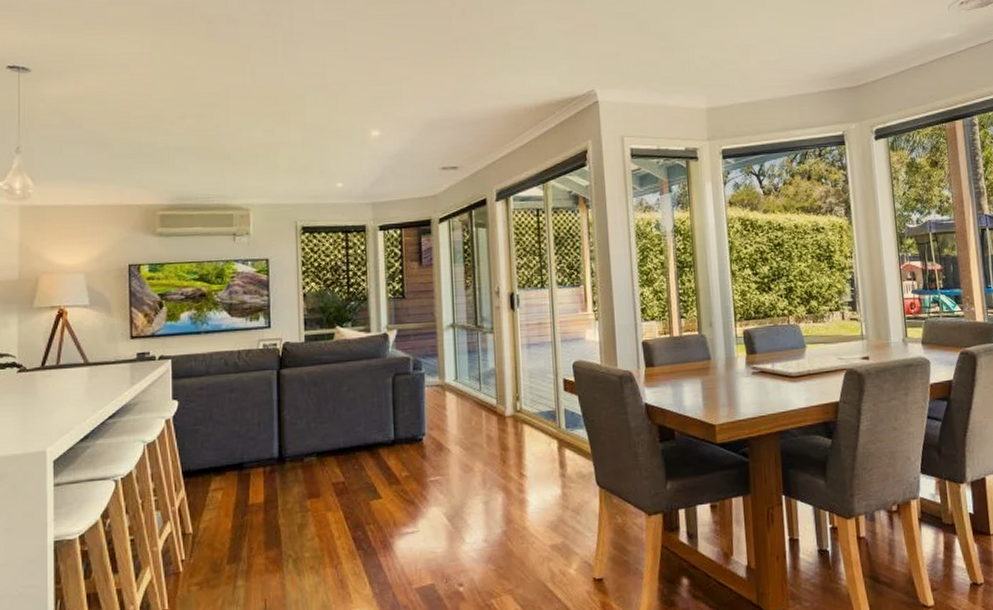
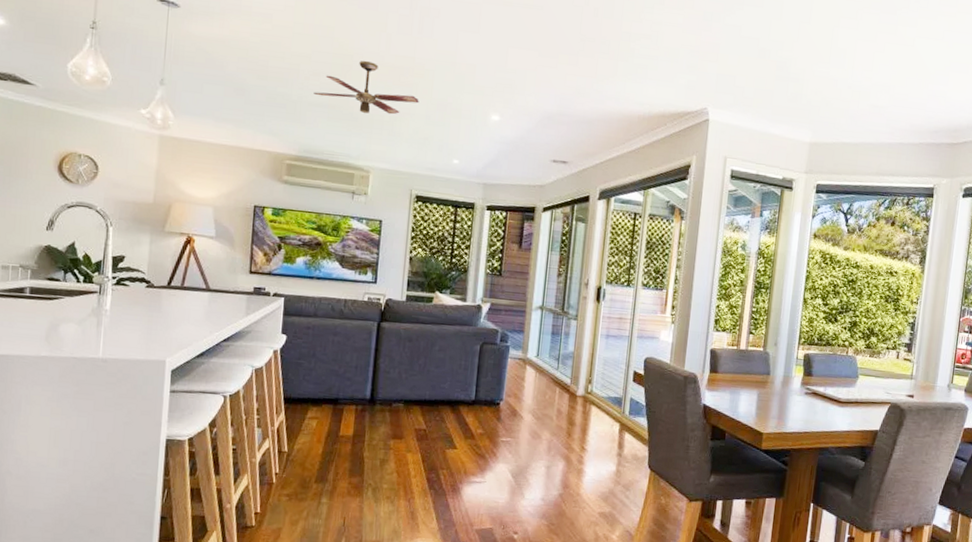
ceiling fan: none [180,95,293,151] -> present [313,60,419,115]

